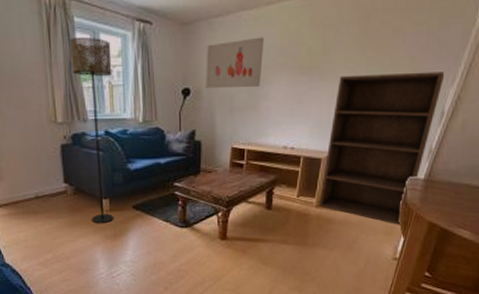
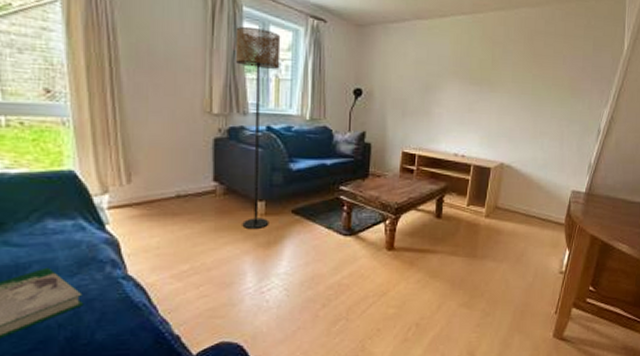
wall art: present [205,37,265,89] -> none [378,45,438,93]
bookshelf: present [319,72,445,226] -> none [488,89,600,238]

